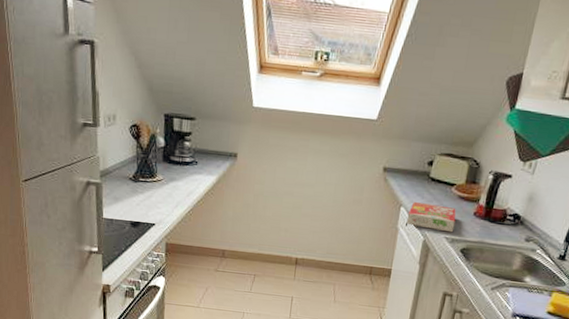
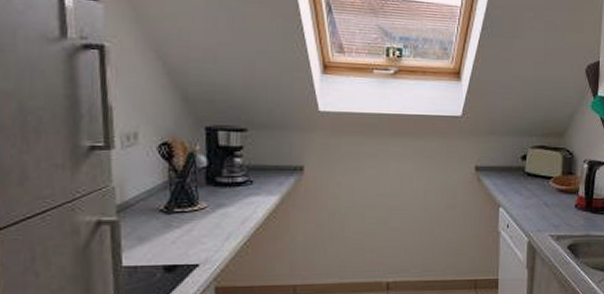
cereal box: present [406,201,456,233] -> none [507,200,558,229]

